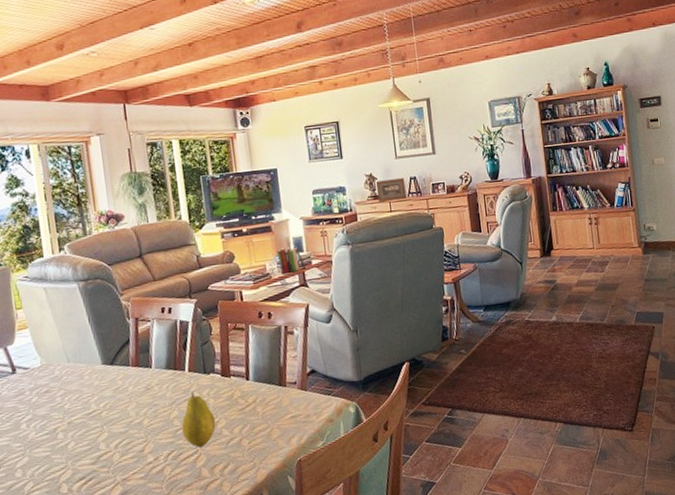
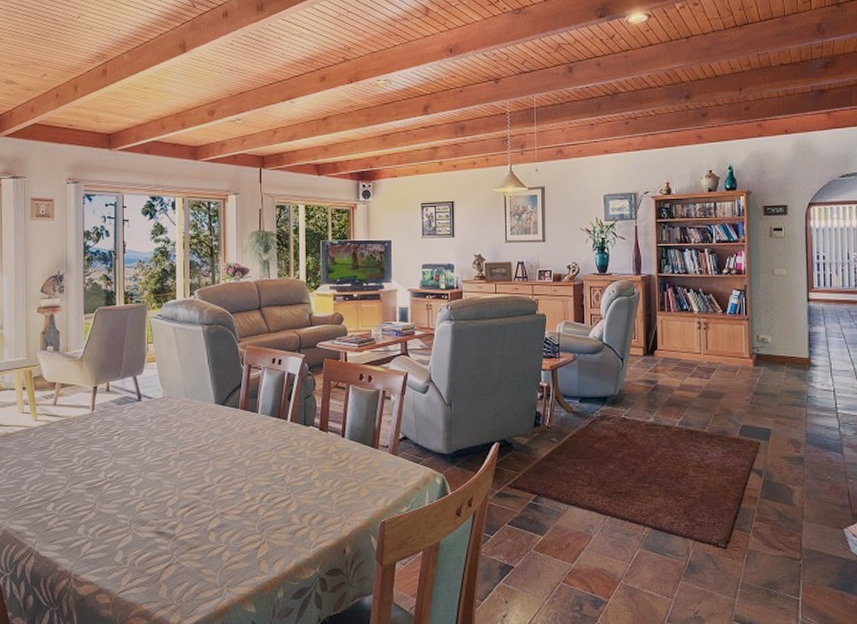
fruit: present [181,392,216,448] -> none [279,441,310,494]
books: present [276,246,307,275] -> none [383,315,409,342]

